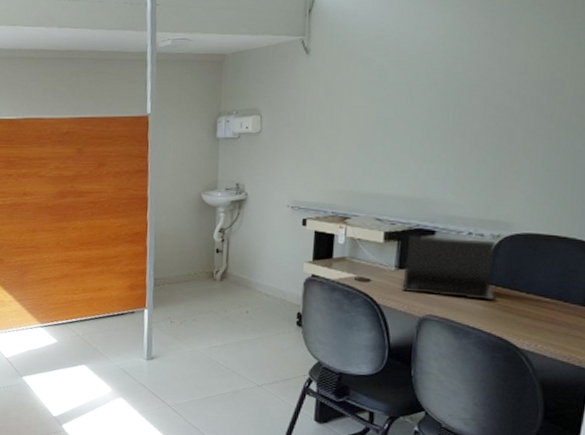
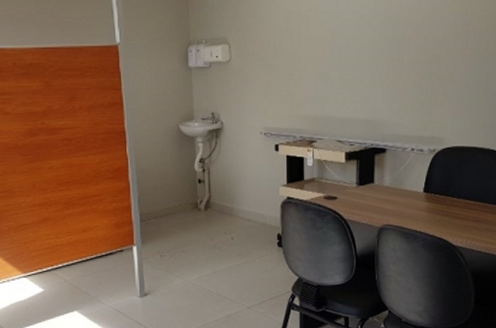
laptop: present [400,236,498,301] -> none [362,153,435,208]

